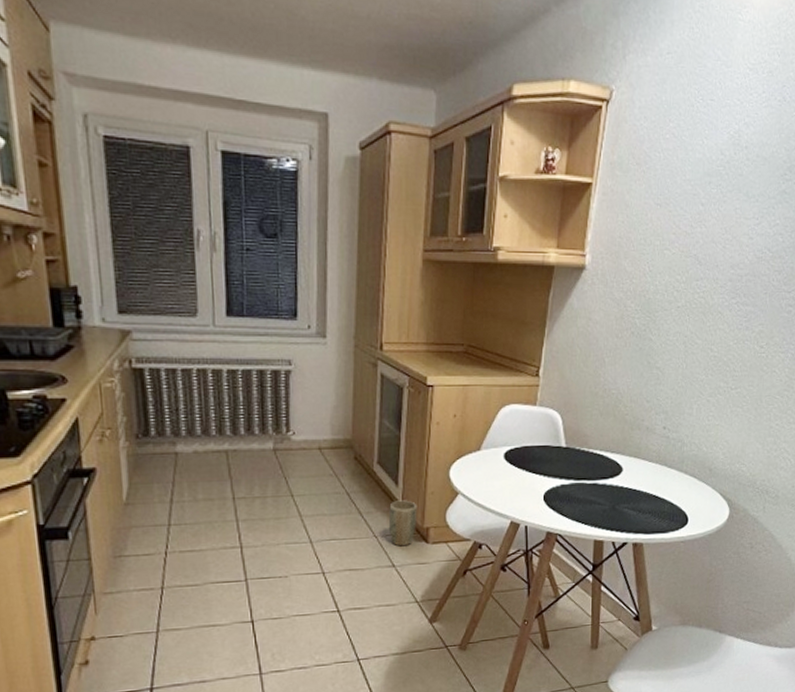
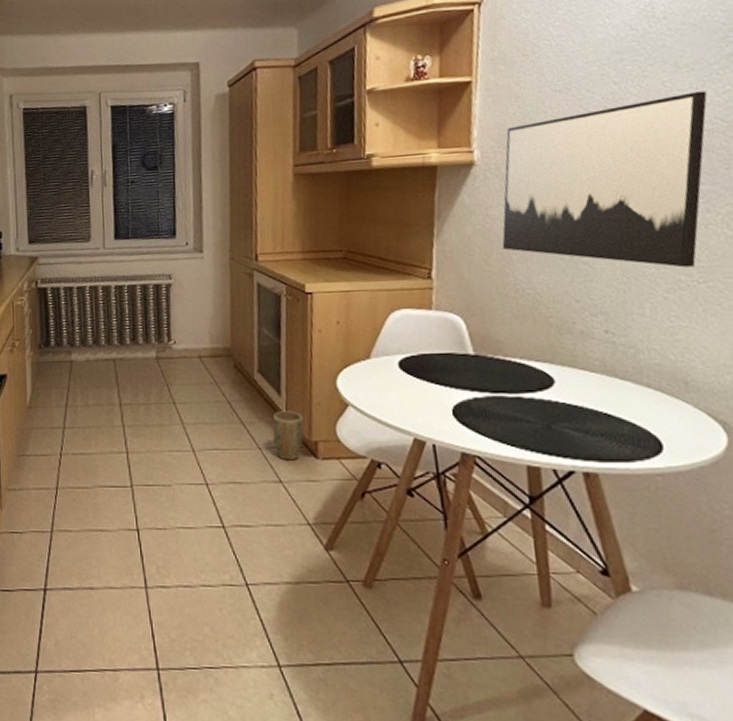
wall art: none [598,221,763,376] -> present [502,91,707,268]

